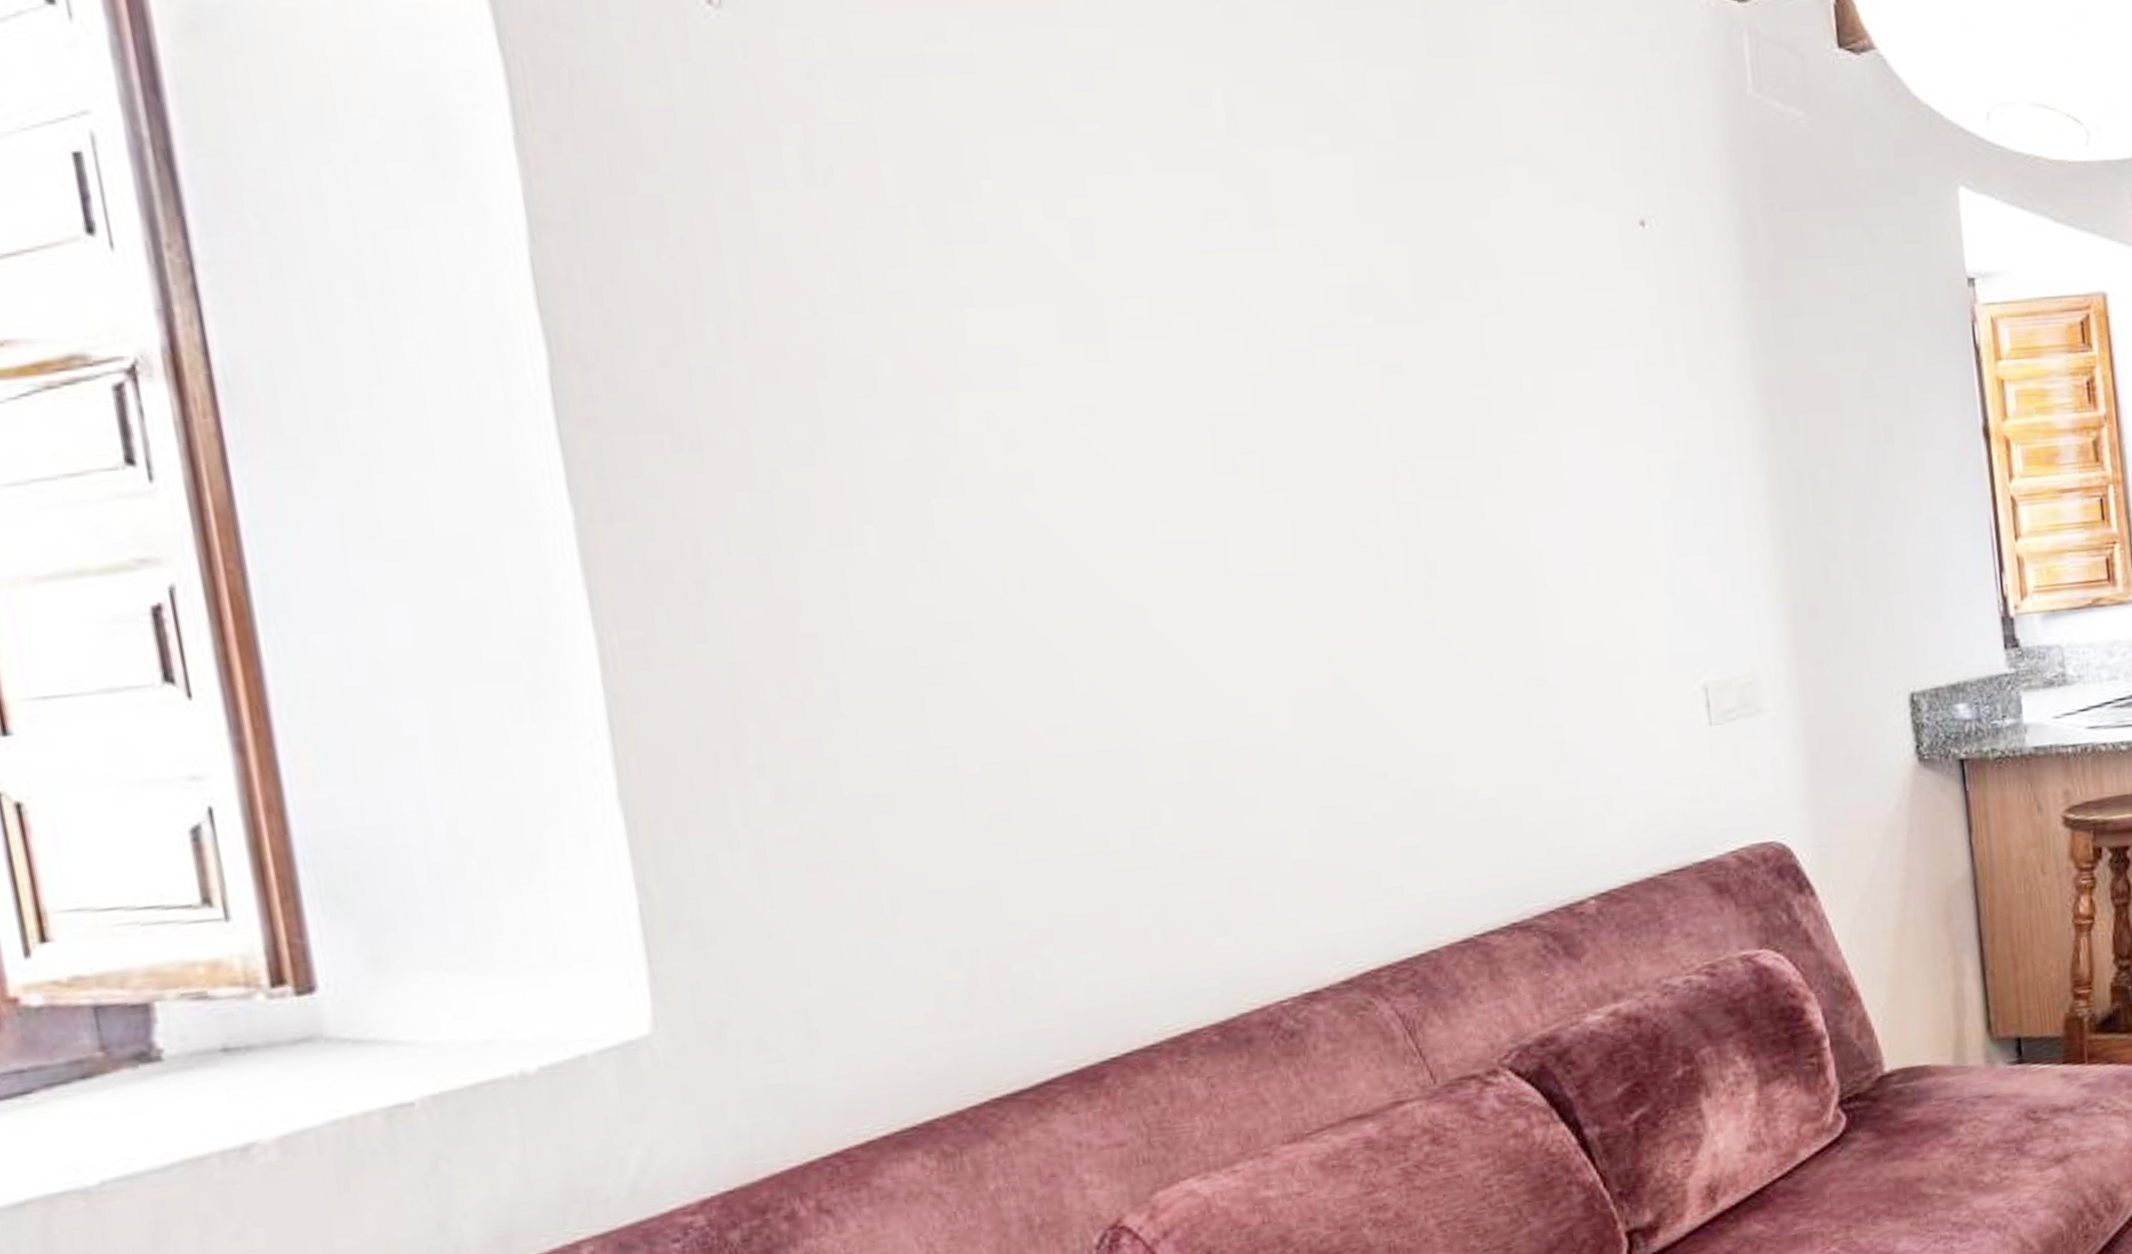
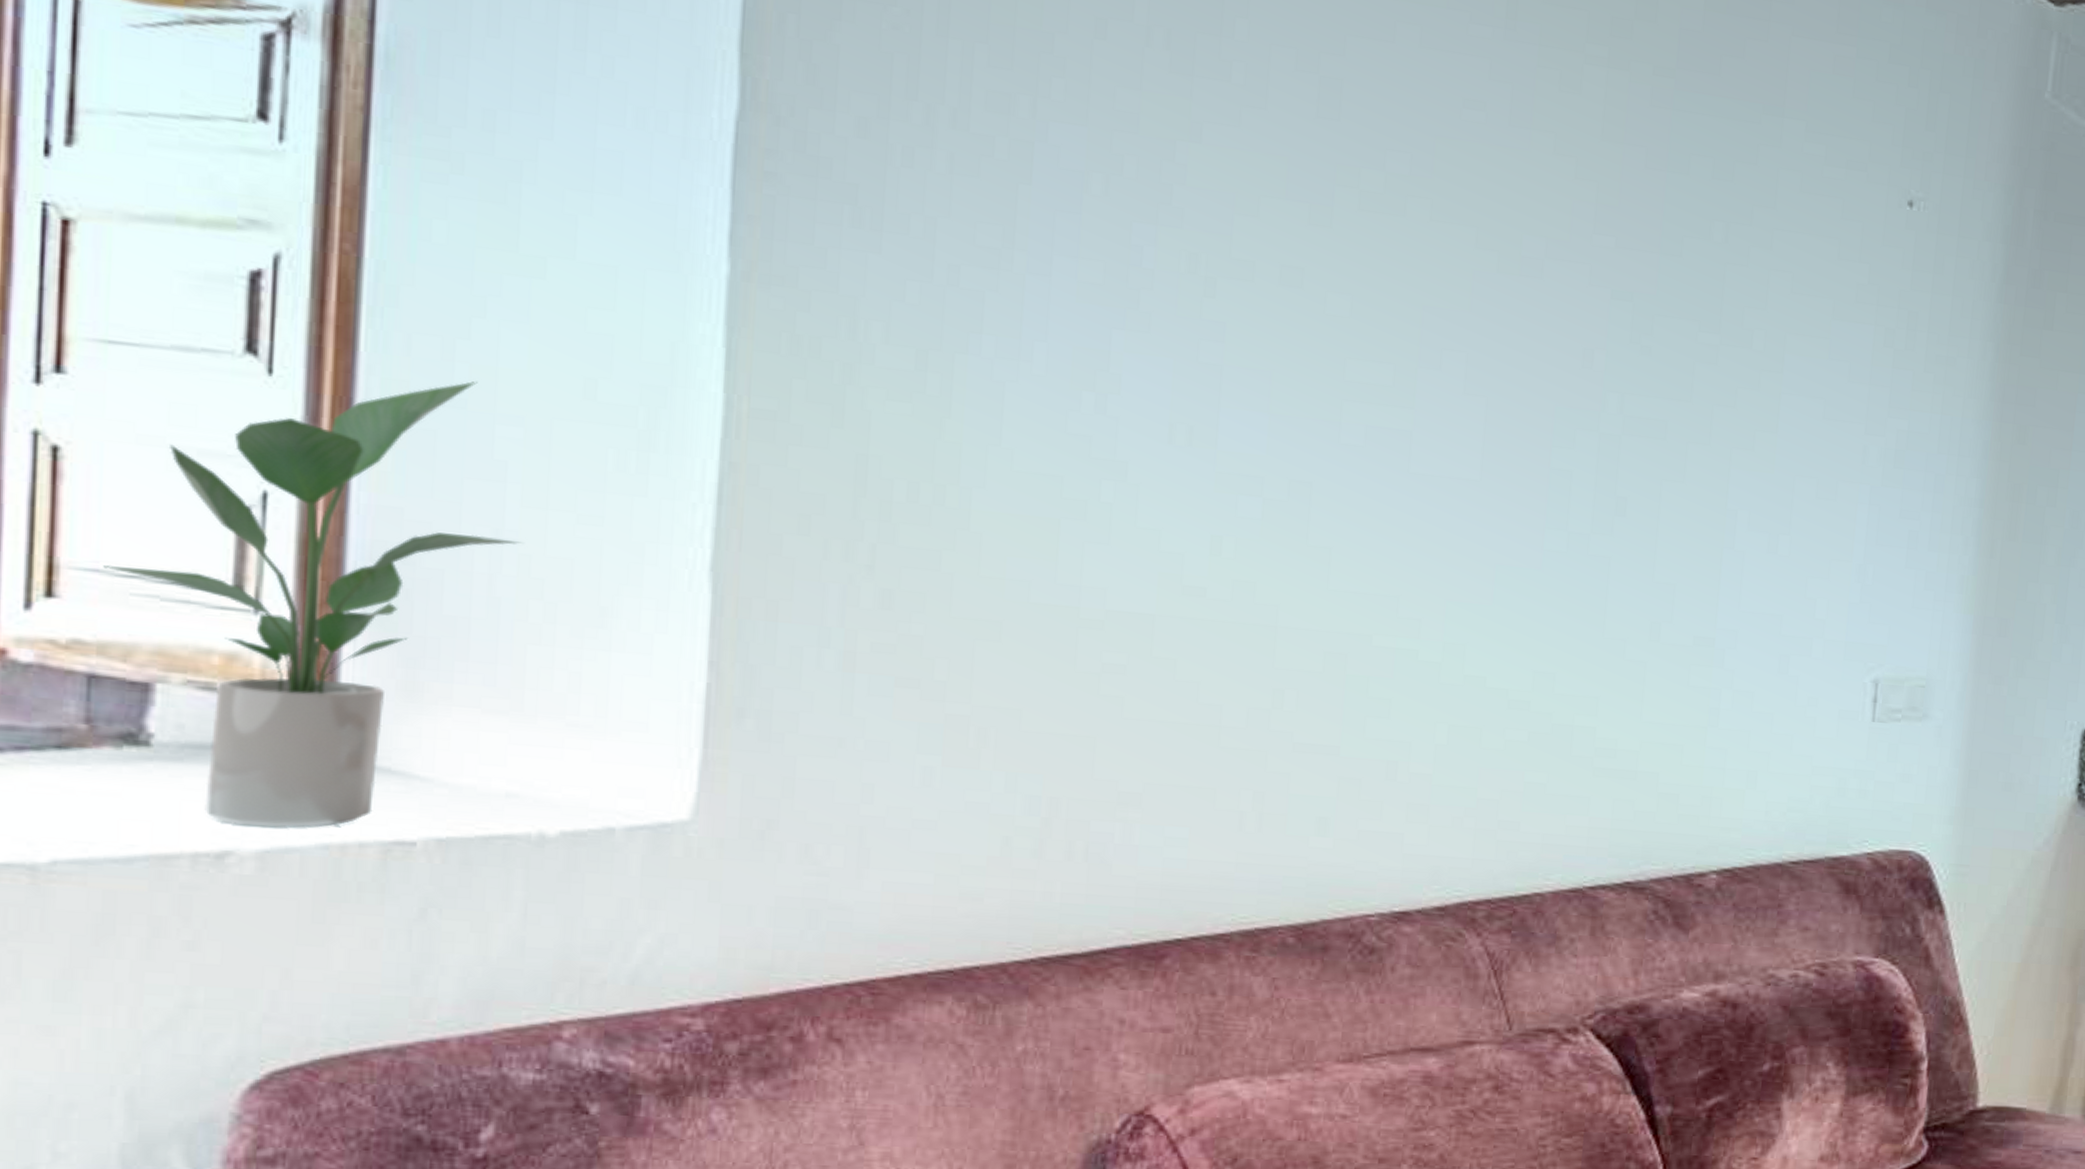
potted plant: none [84,667,446,1118] -> present [103,381,522,828]

